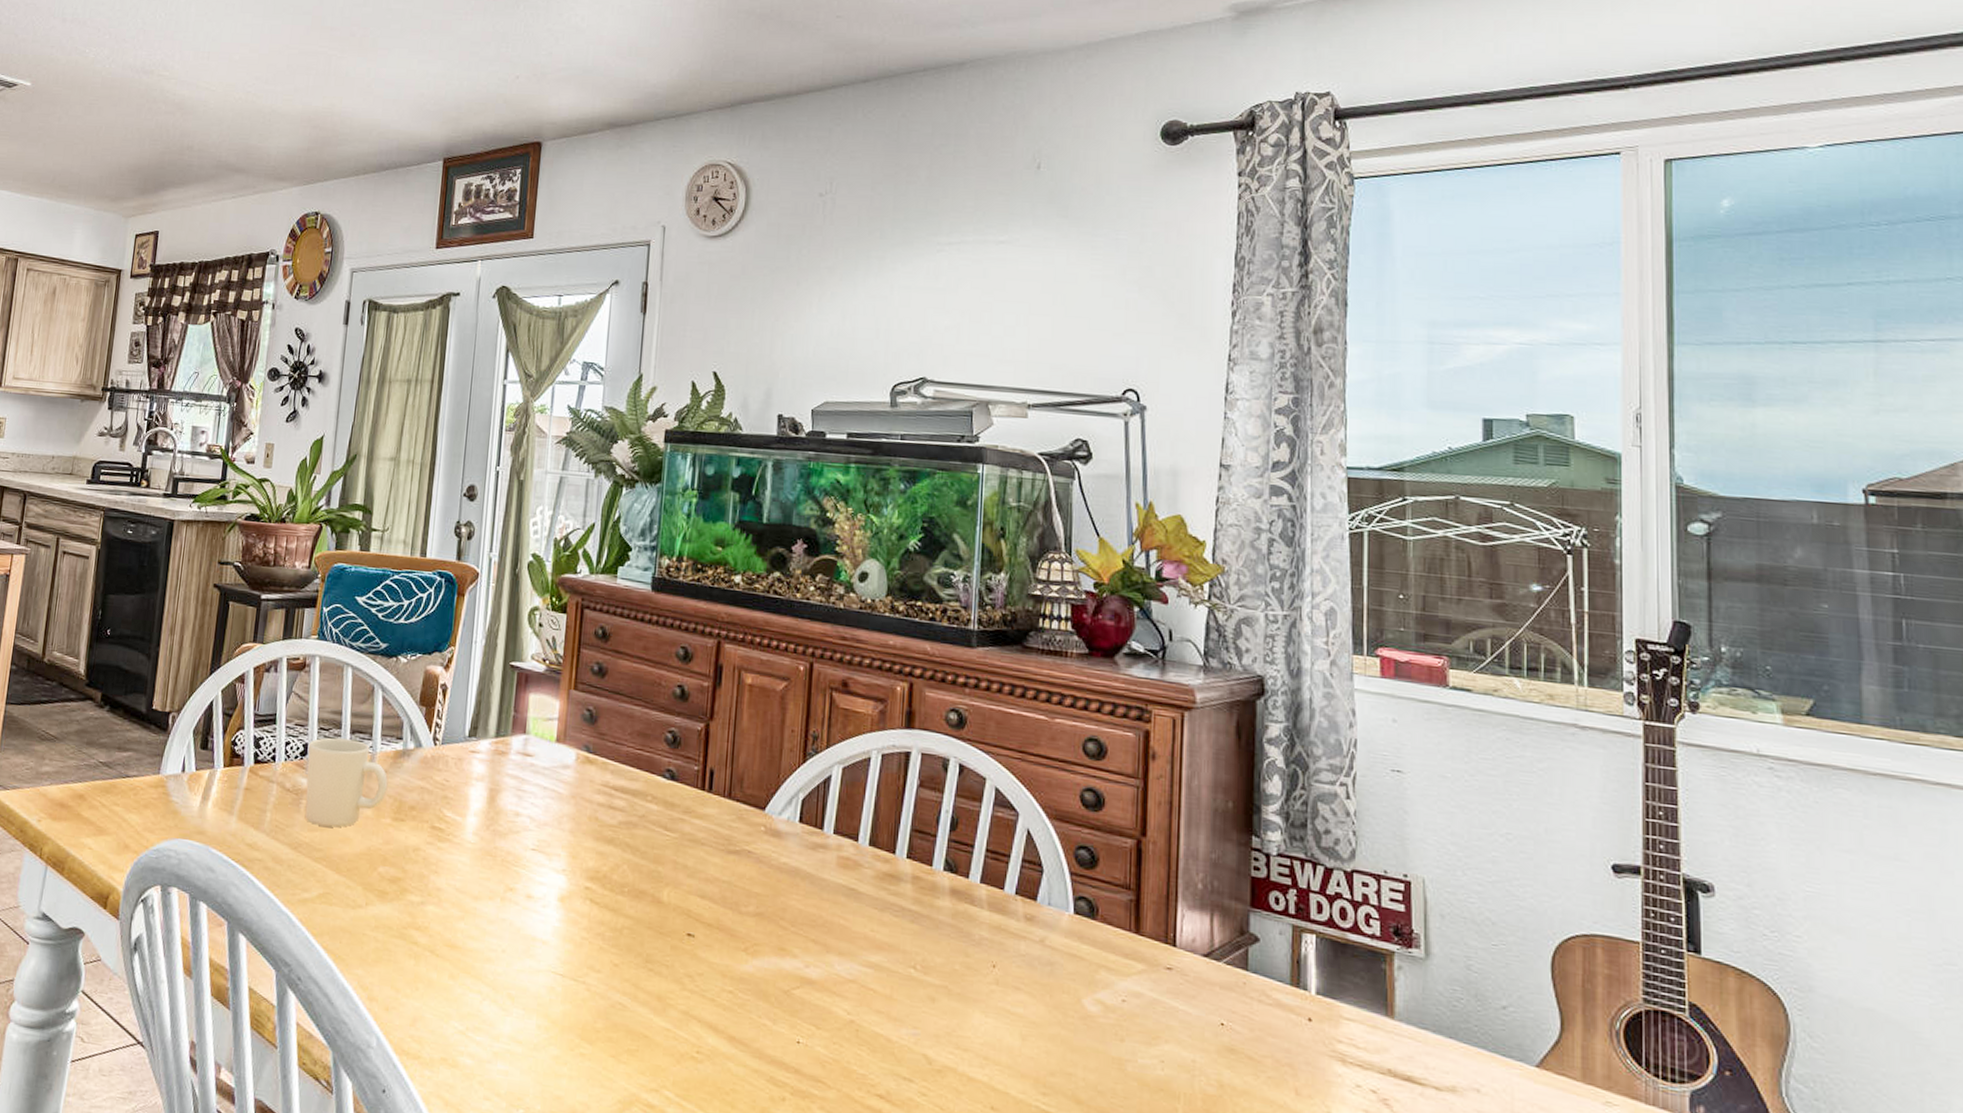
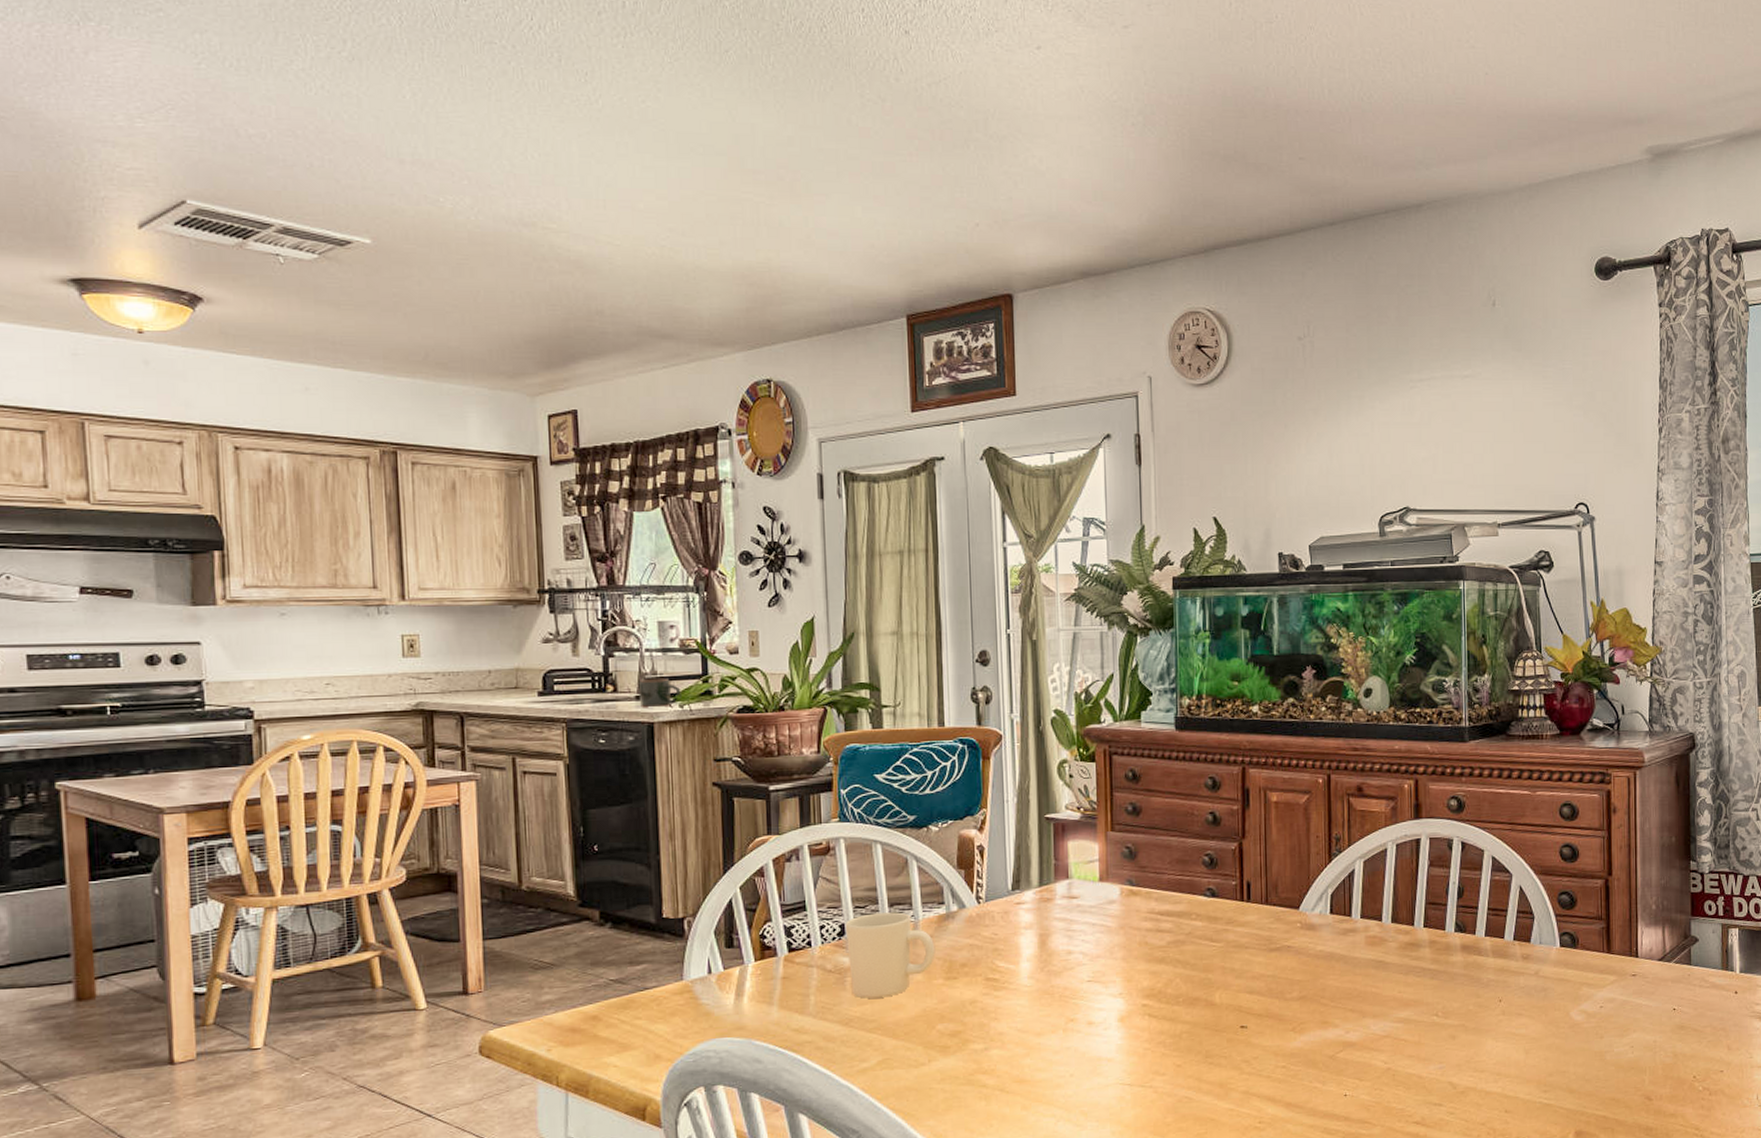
mug: none [166,478,202,507] -> present [638,678,682,708]

